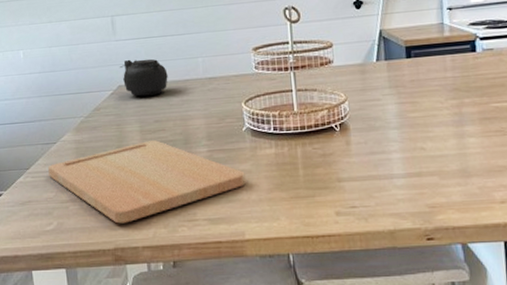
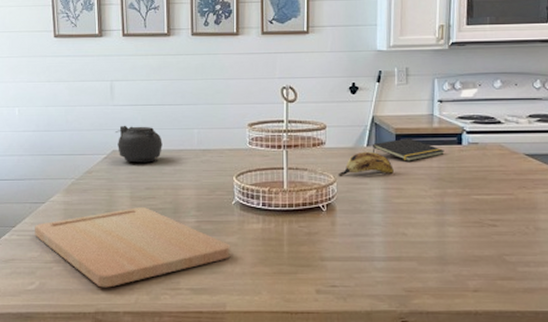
banana: none [348,66,407,94] -> present [338,151,394,176]
notepad: none [382,49,458,74] -> present [373,138,445,161]

